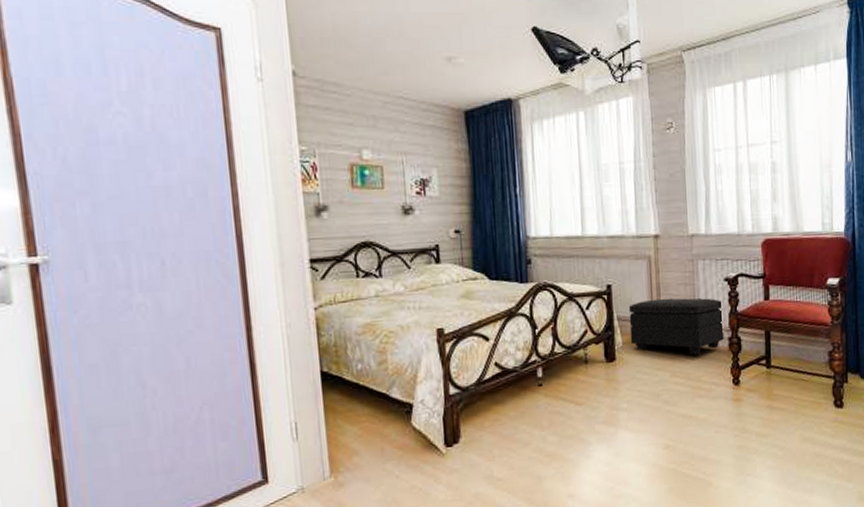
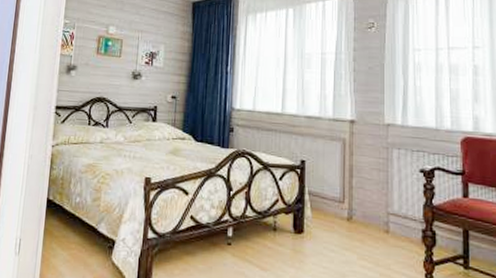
footstool: present [628,298,724,355] -> none [320,179,417,241]

